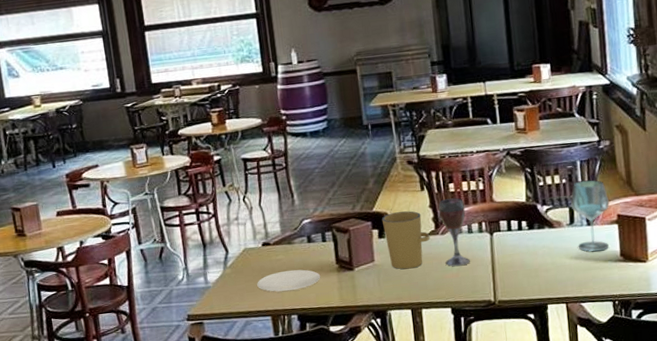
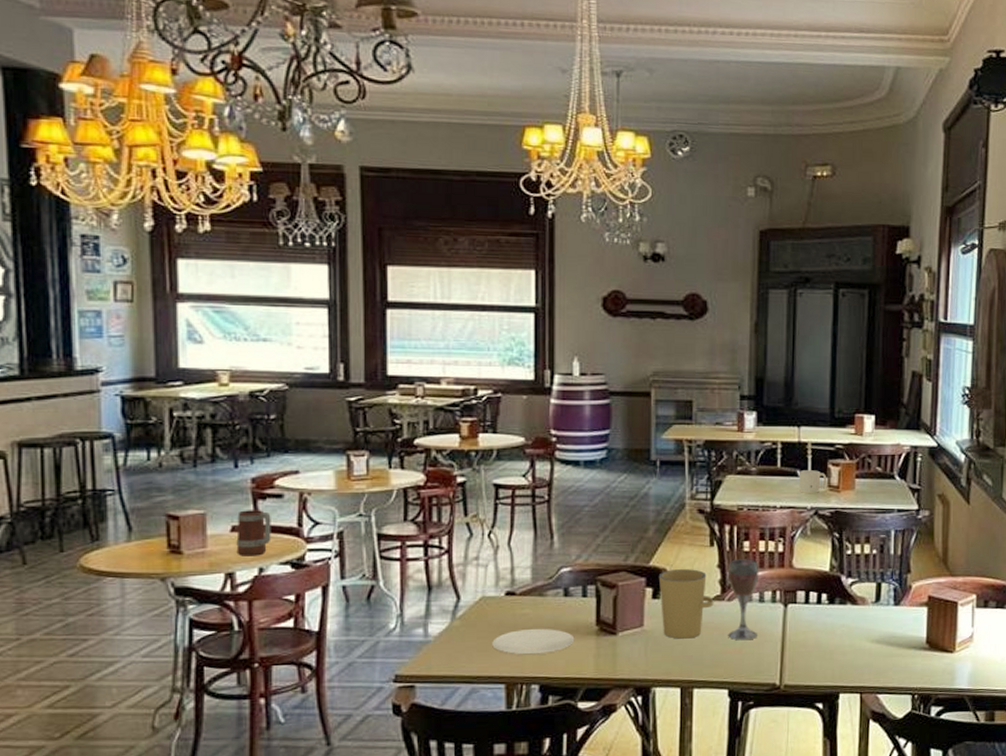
beer mug: none [59,197,86,234] -> present [236,510,271,556]
mug: none [490,117,515,138] -> present [799,470,827,494]
wine glass: present [570,180,610,252] -> none [878,553,922,636]

